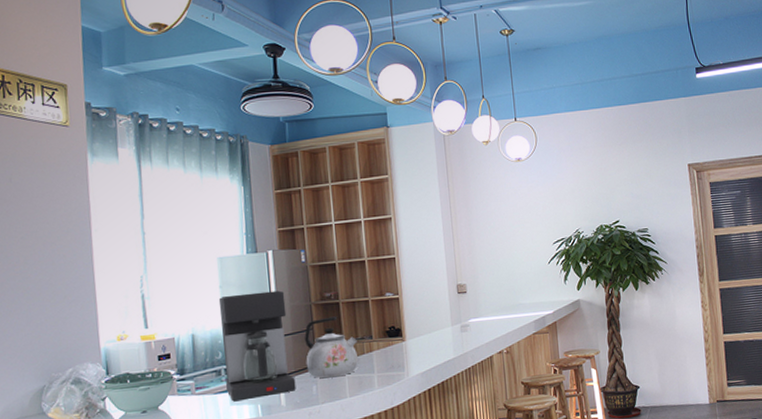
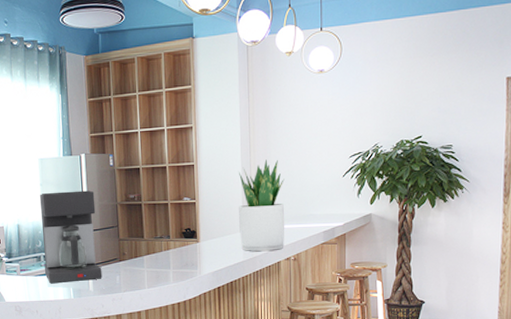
kettle: present [305,316,359,379] -> none [111,216,157,270]
planter: none [443,249,496,347] -> present [239,160,285,252]

